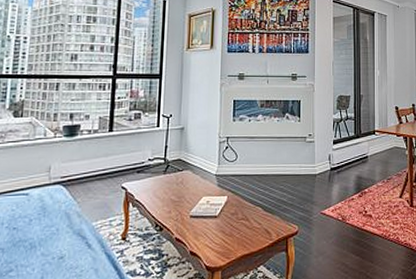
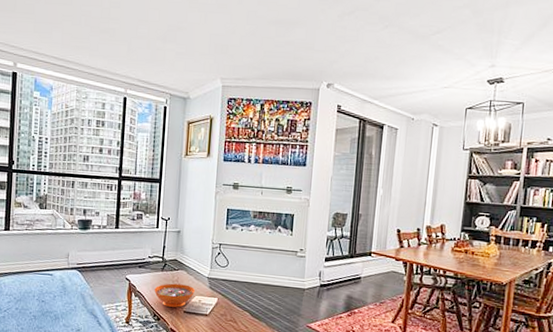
decorative bowl: none [156,185,203,213] -> present [154,283,196,308]

